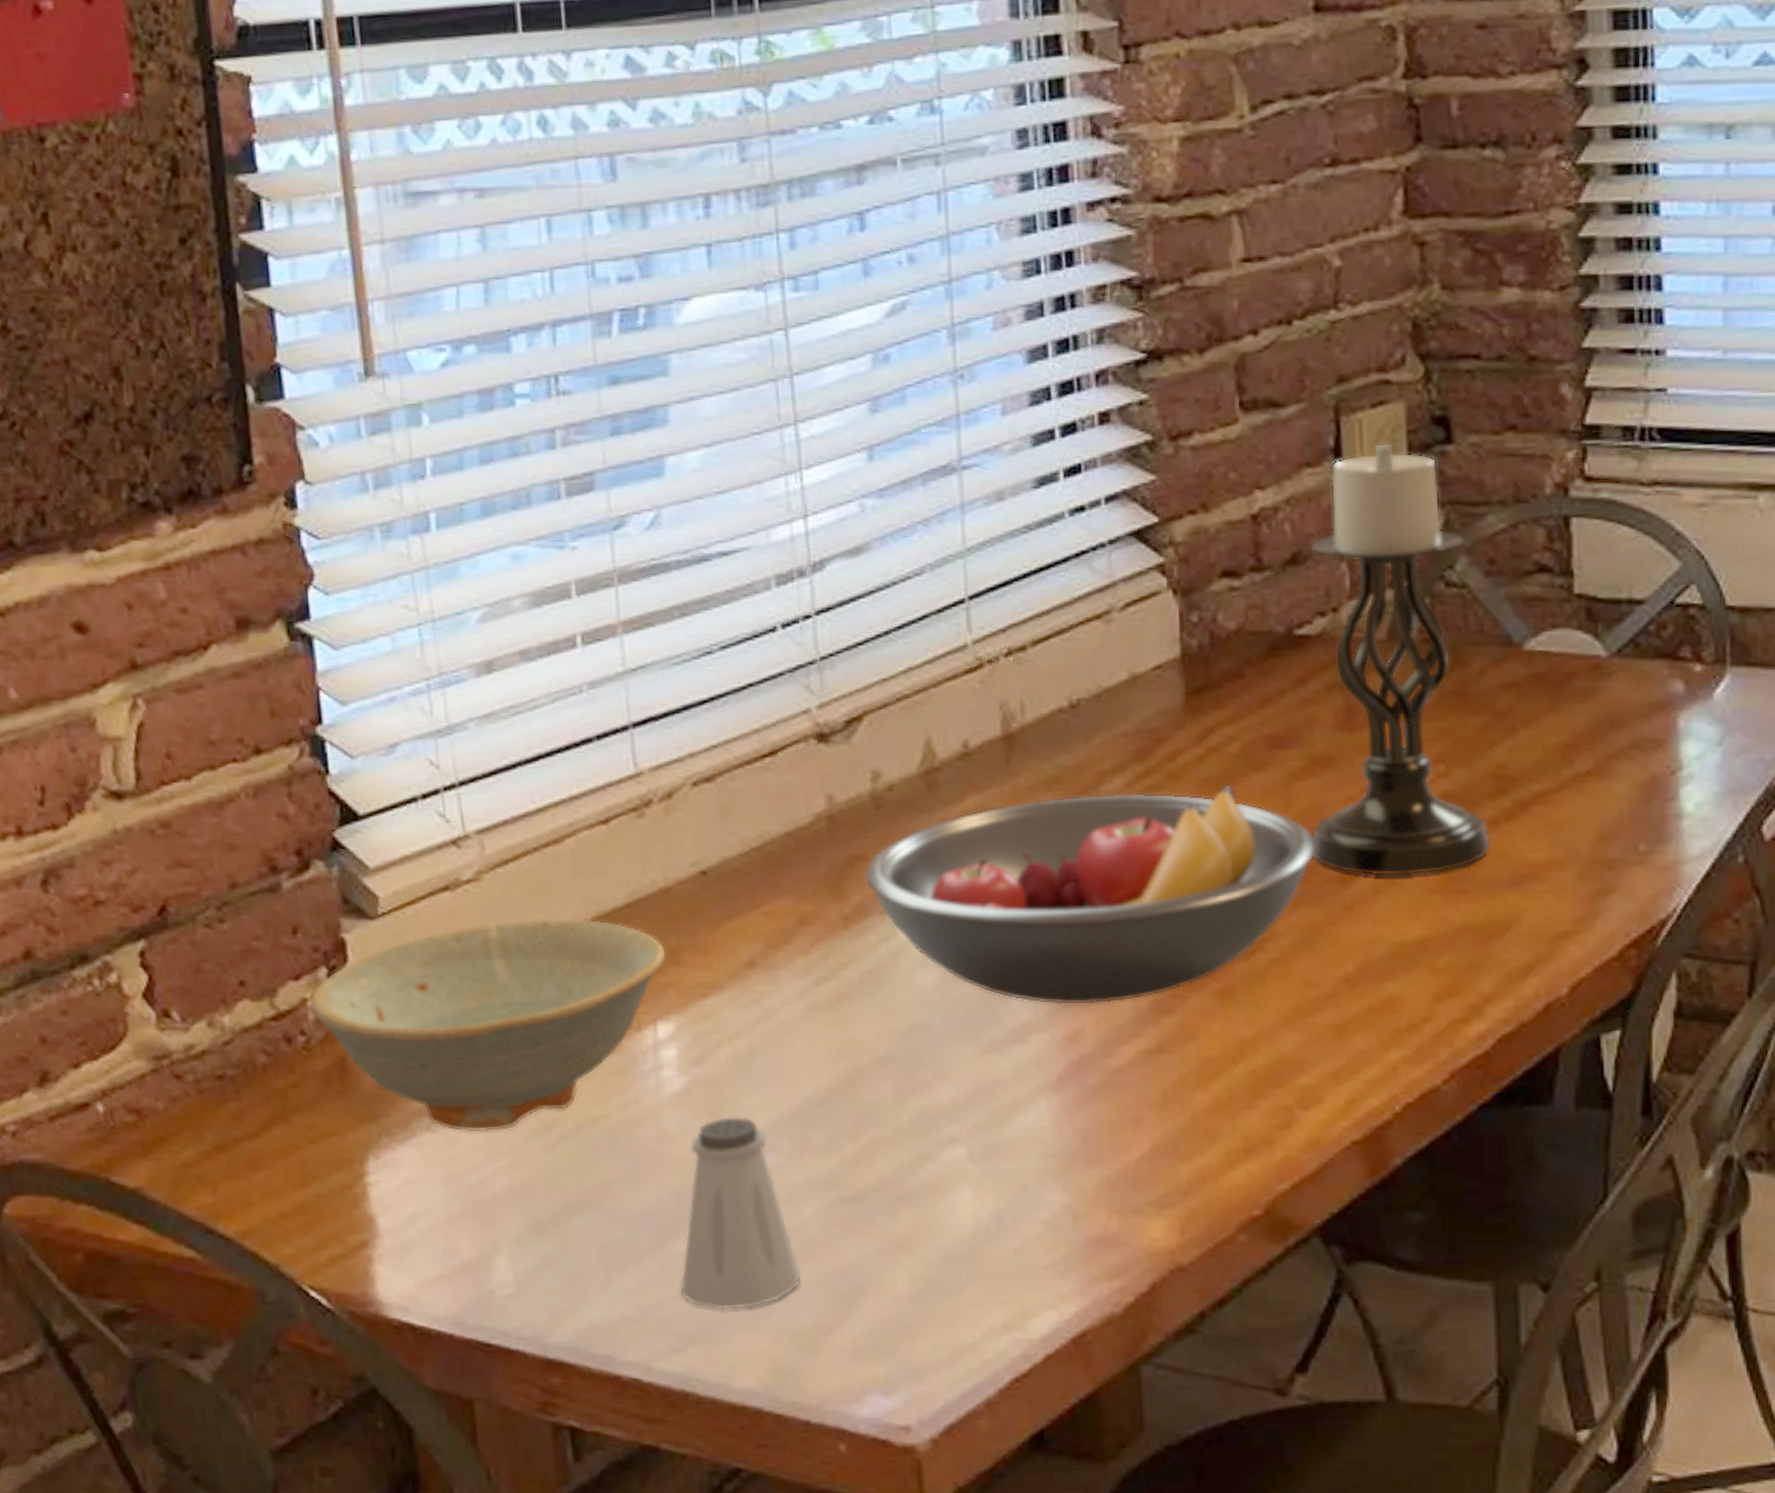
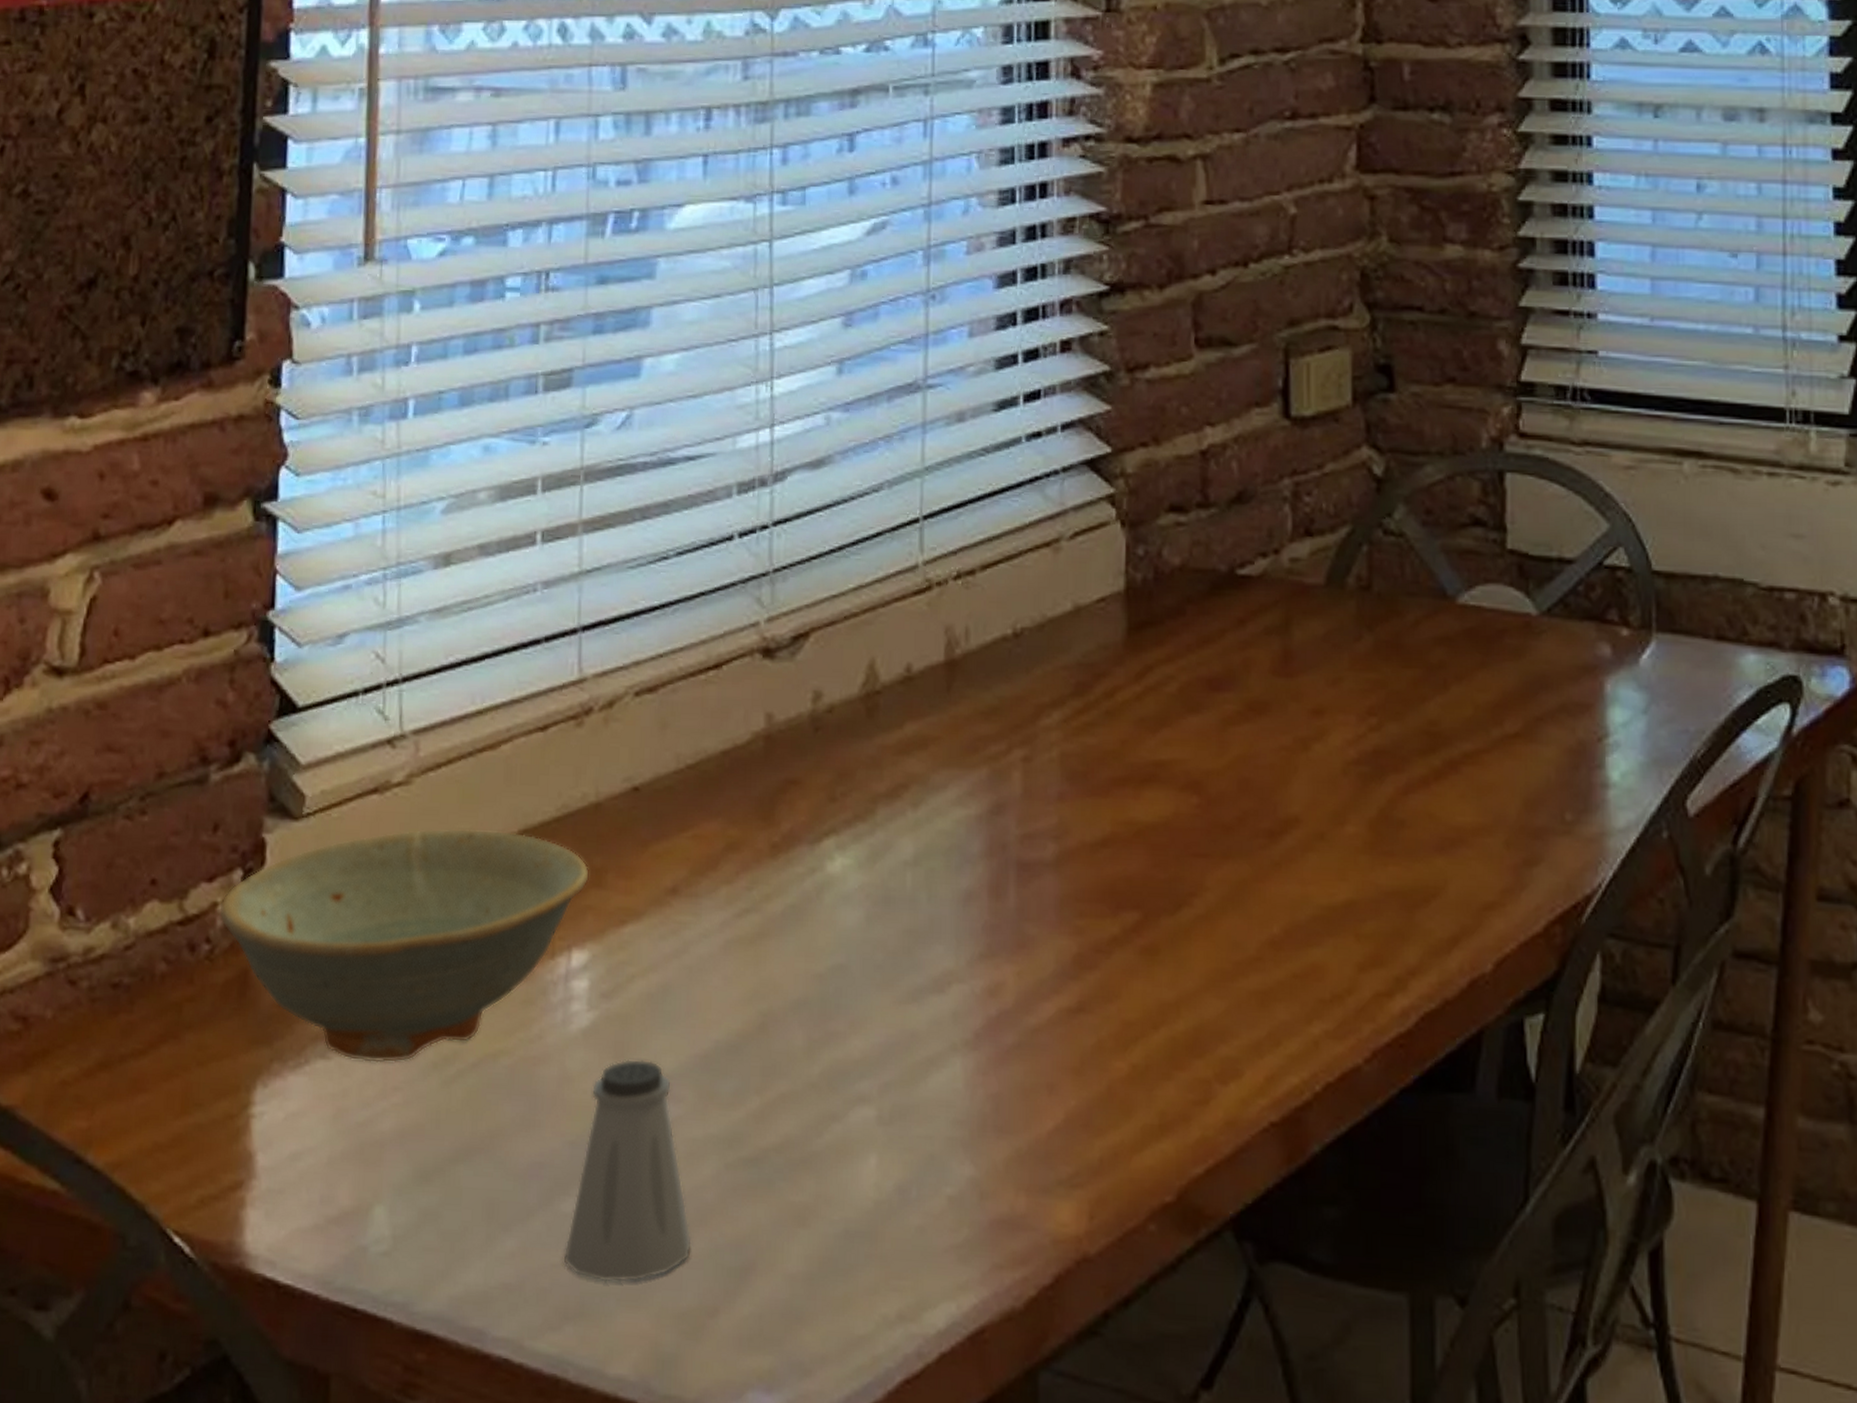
fruit bowl: present [864,784,1317,1004] -> none [796,725,1248,955]
candle holder: present [1310,442,1491,877] -> none [1243,387,1420,834]

